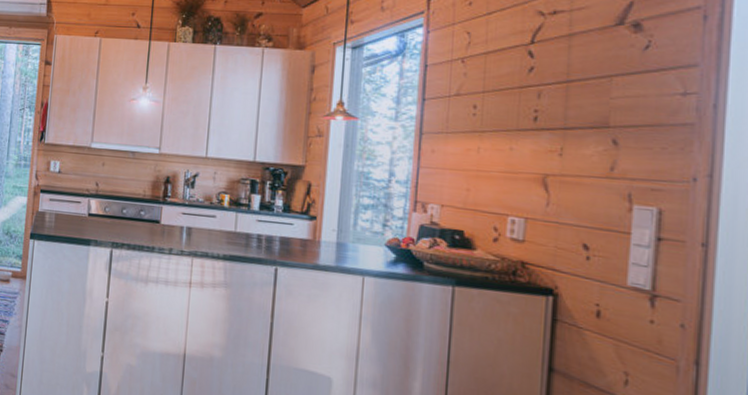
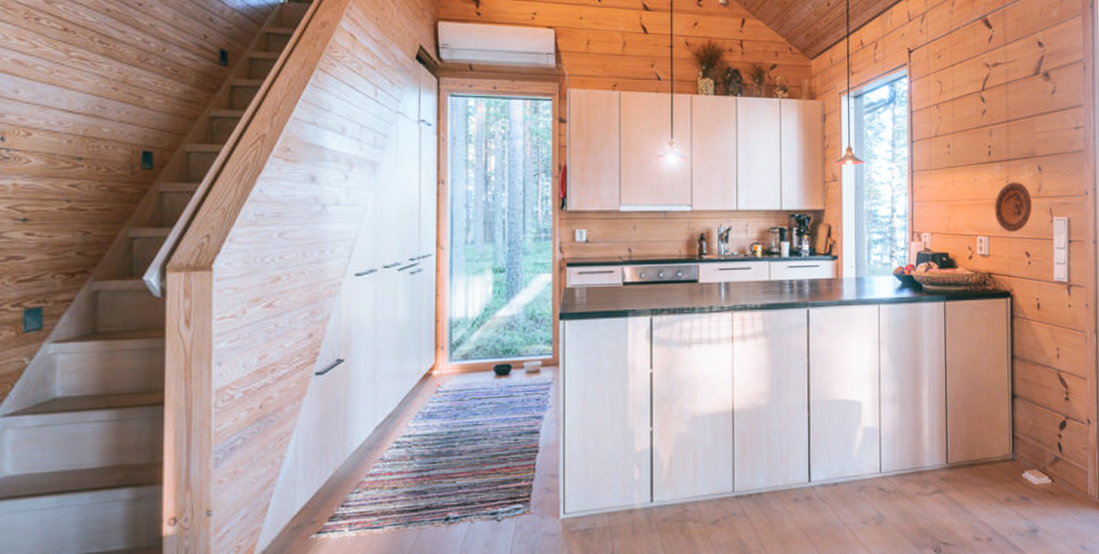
decorative plate: none [537,156,600,217] -> present [994,182,1033,232]

